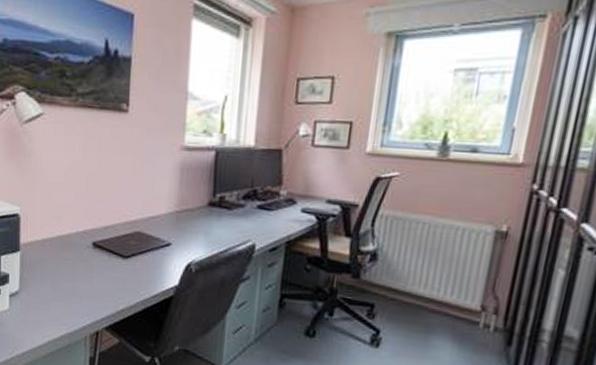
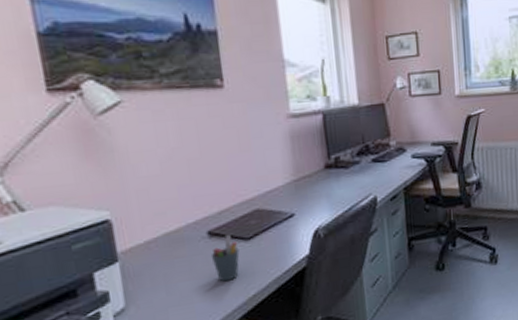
pen holder: none [91,248,117,291] -> present [210,234,240,282]

